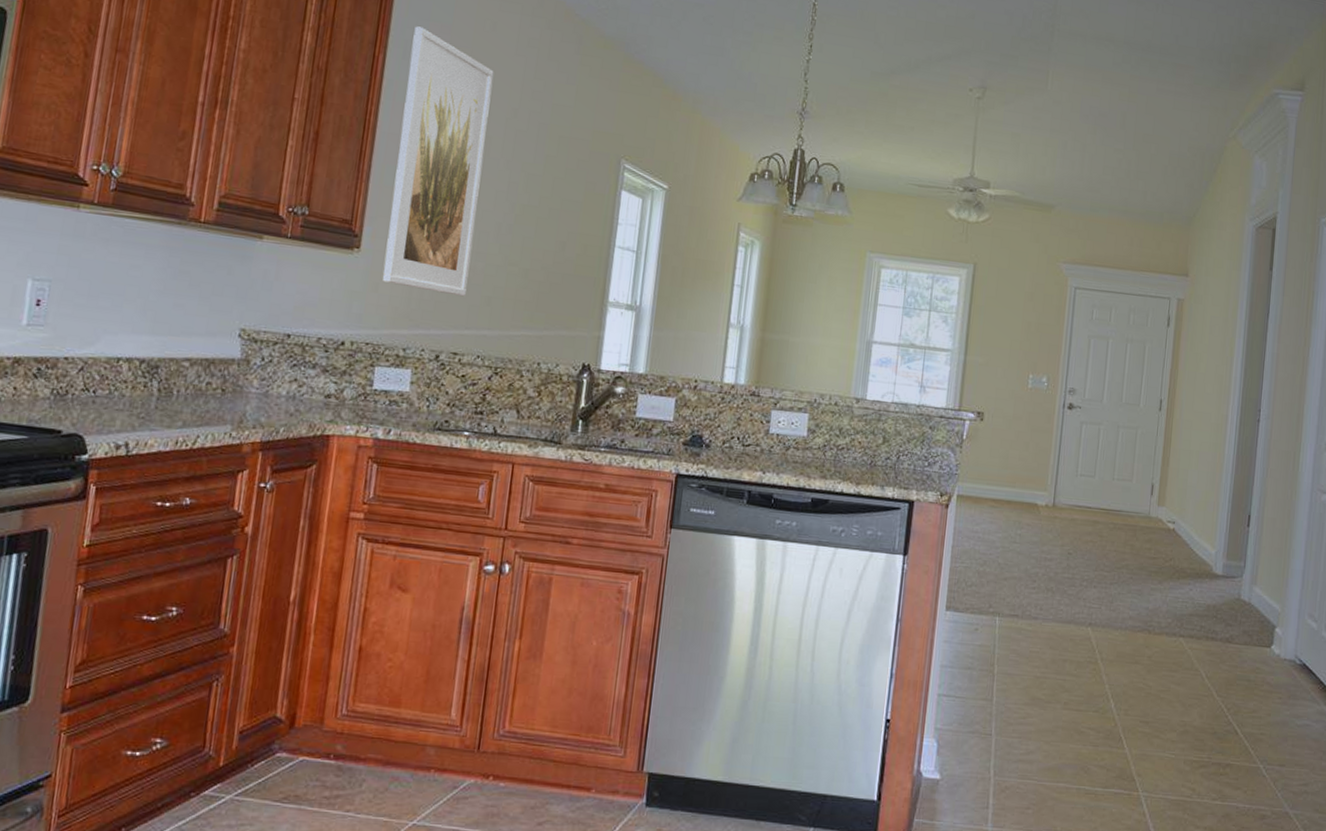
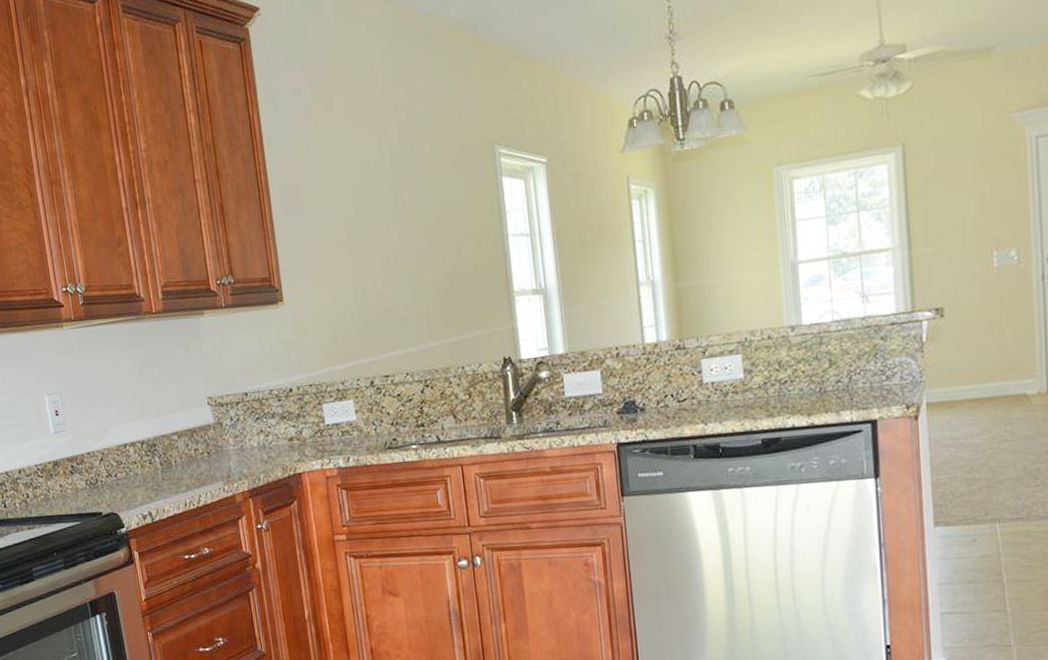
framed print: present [382,26,493,297] -> none [277,75,383,327]

